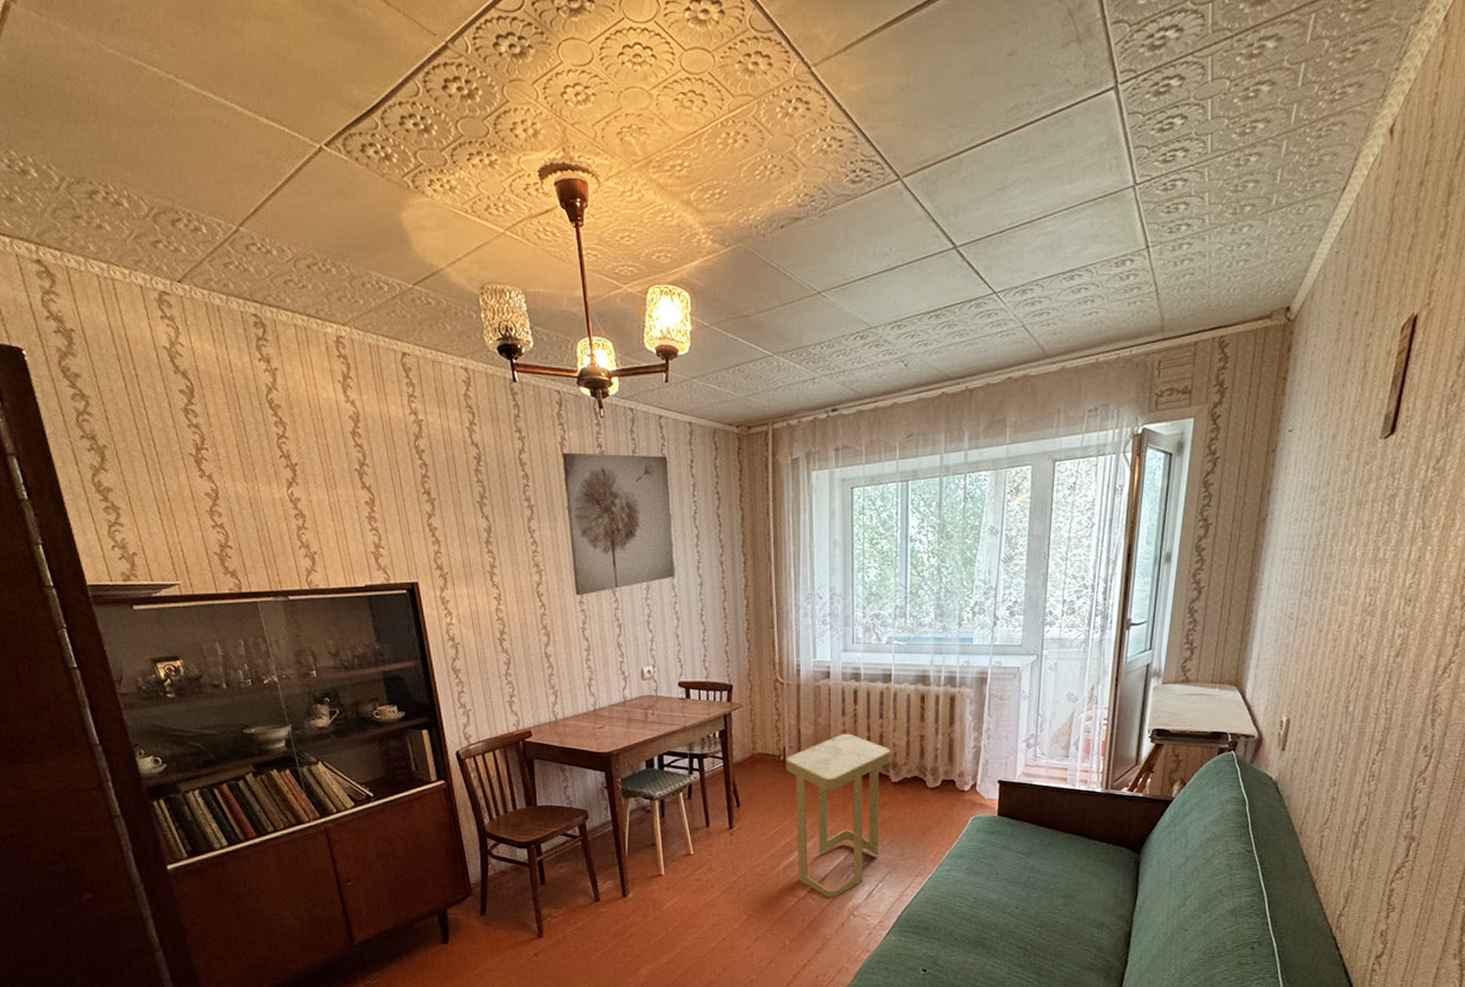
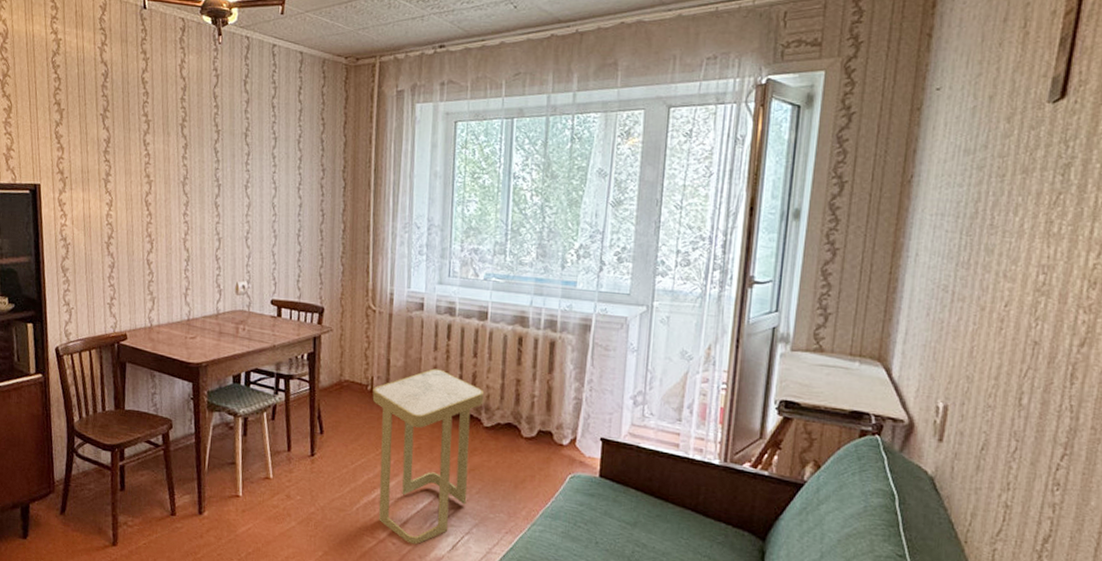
wall art: present [562,452,675,596] -> none [180,74,278,208]

